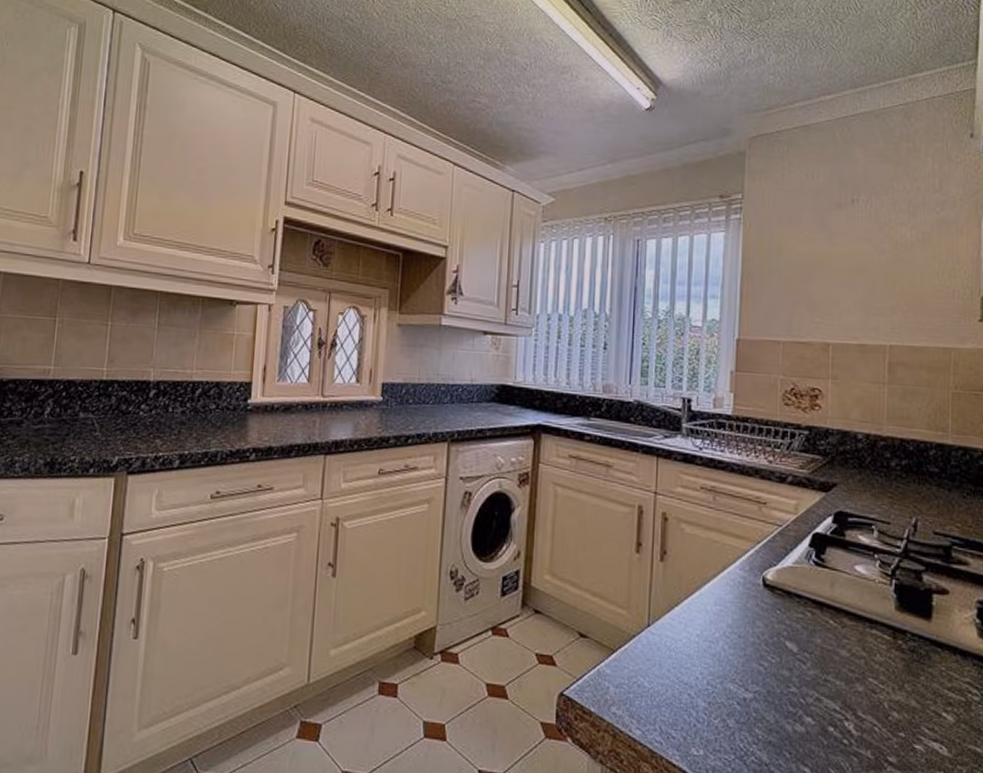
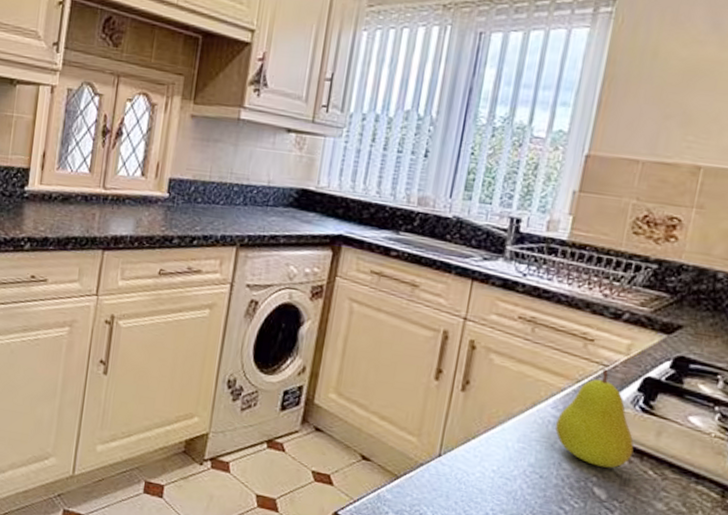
fruit: none [745,528,814,622] -> present [555,368,634,468]

